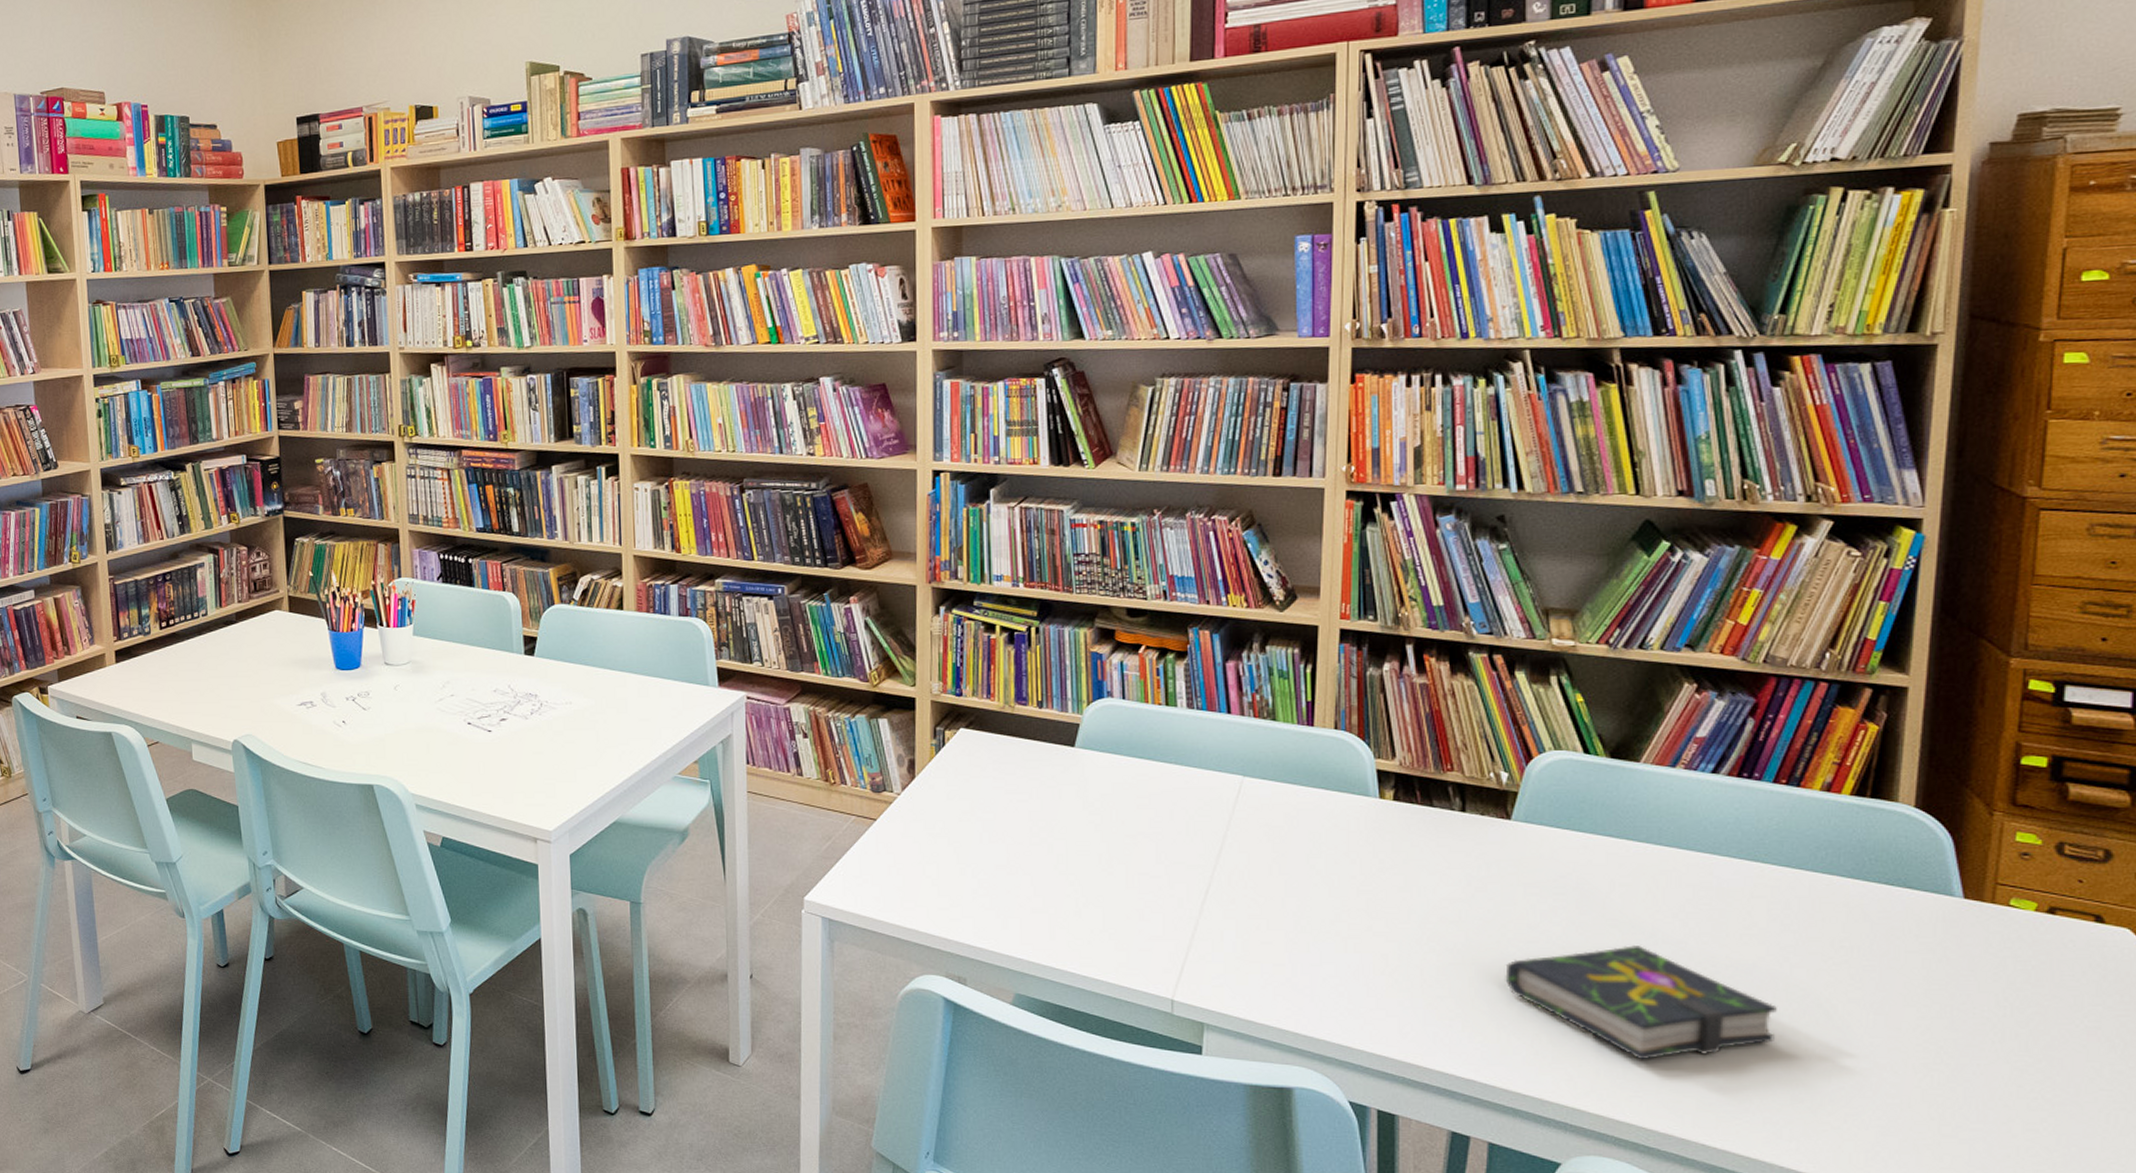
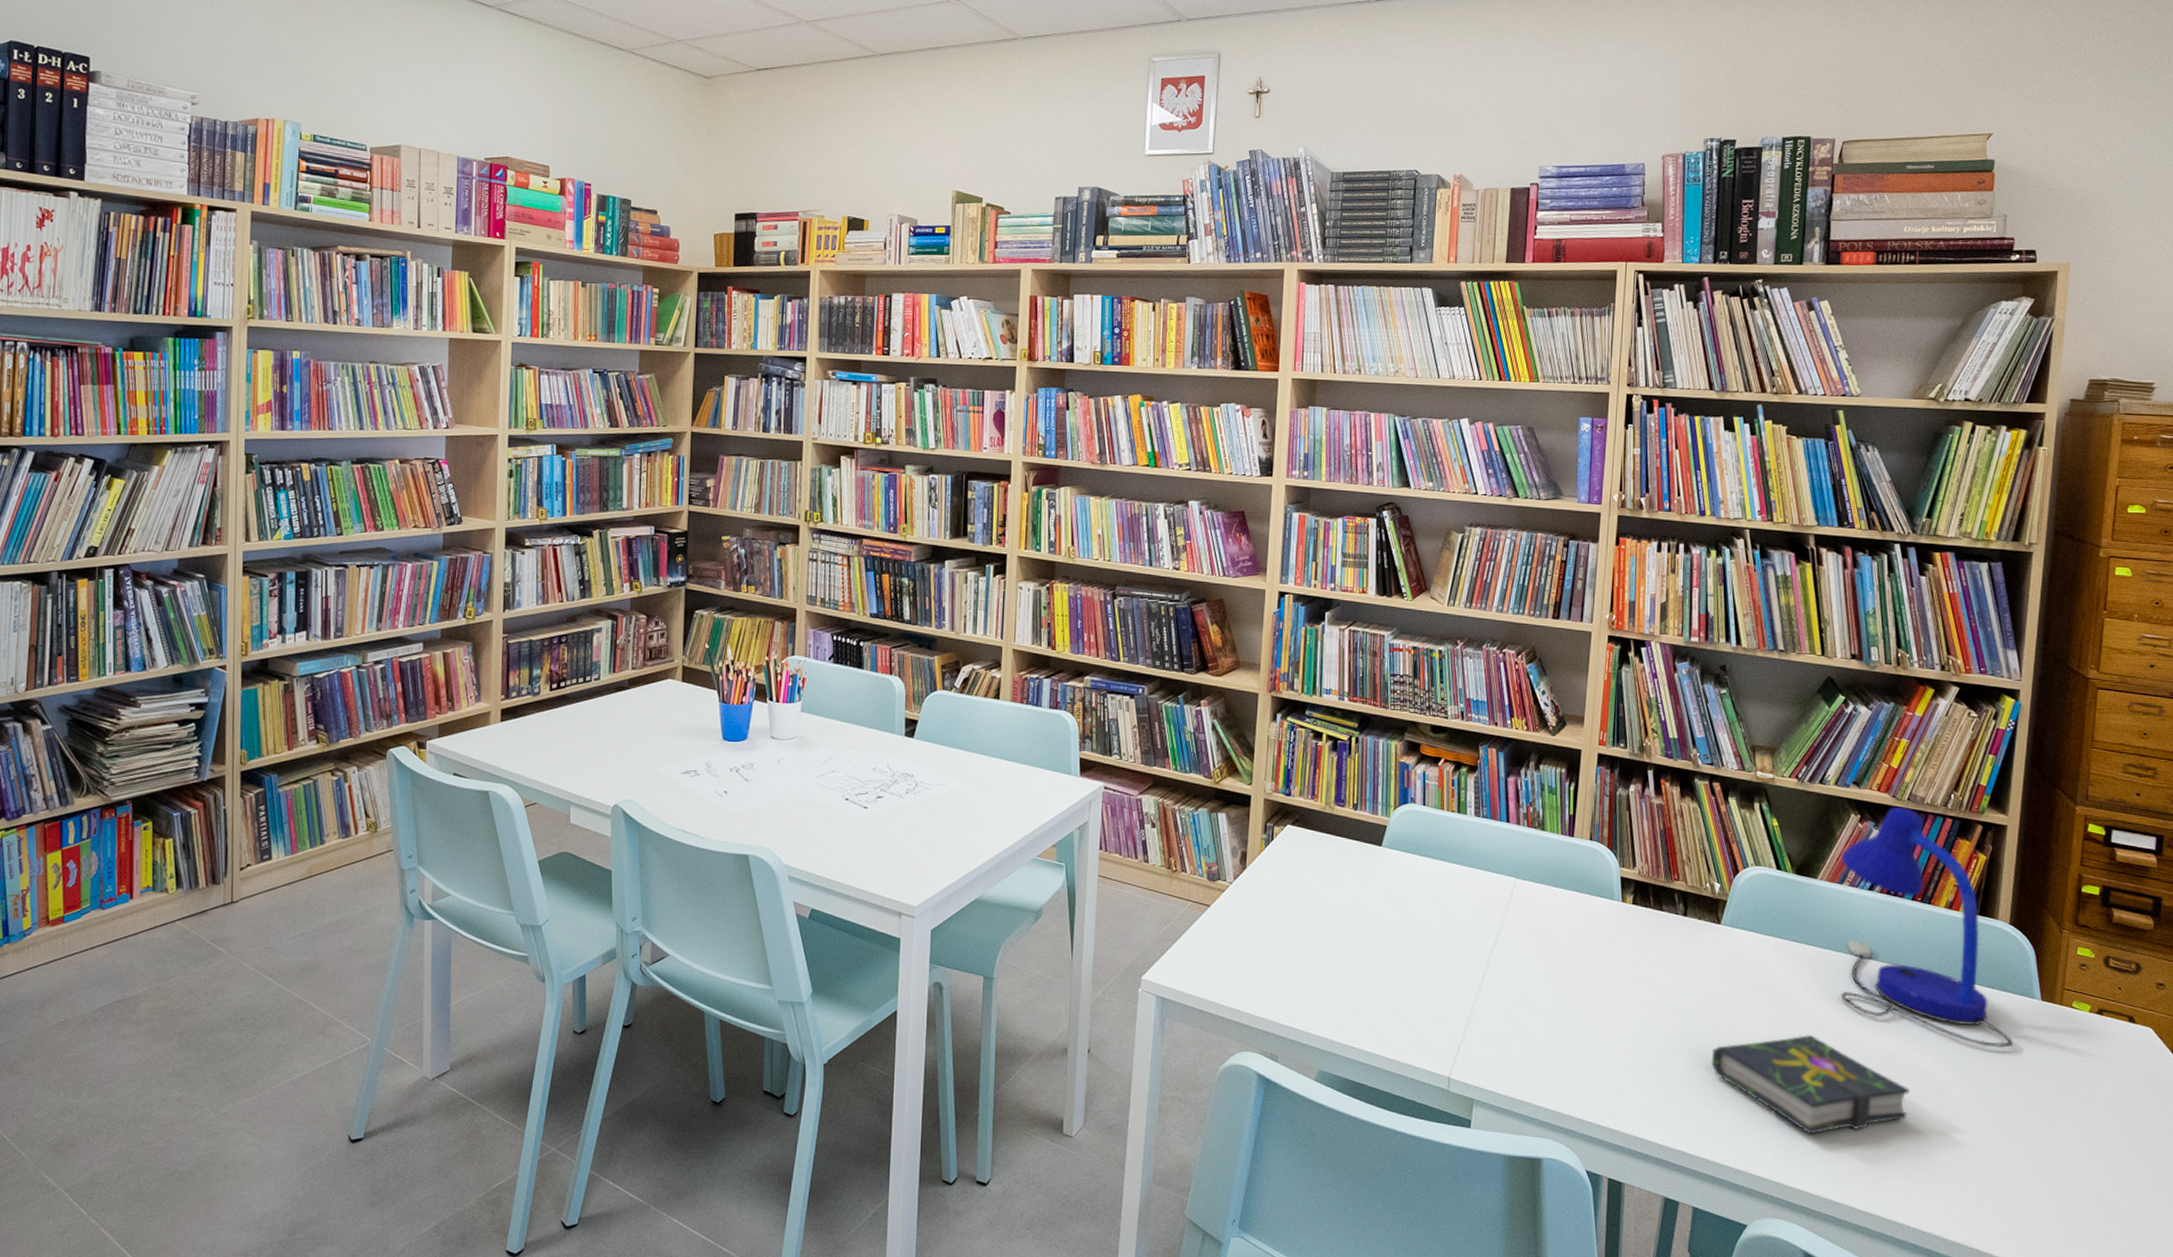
desk lamp: none [1673,671,1924,956] -> present [1840,806,2013,1048]

